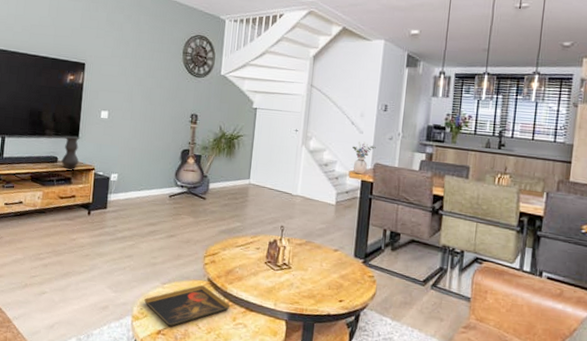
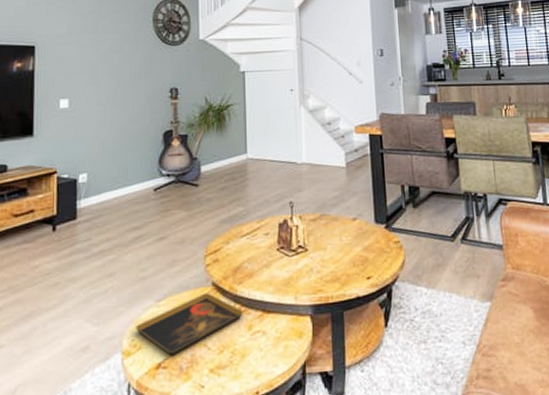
vase: present [61,136,79,169] -> none [12,136,36,178]
bouquet: present [352,141,376,175] -> none [354,91,379,129]

